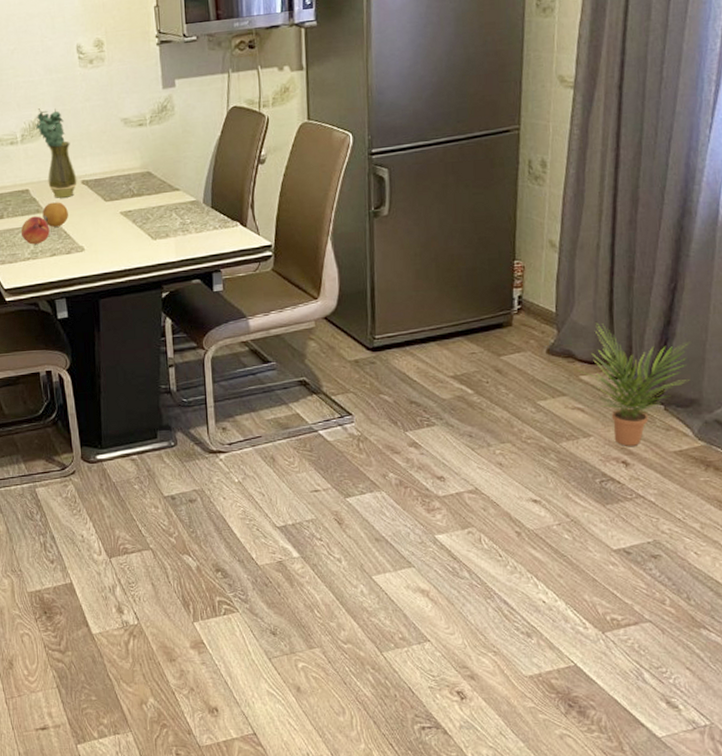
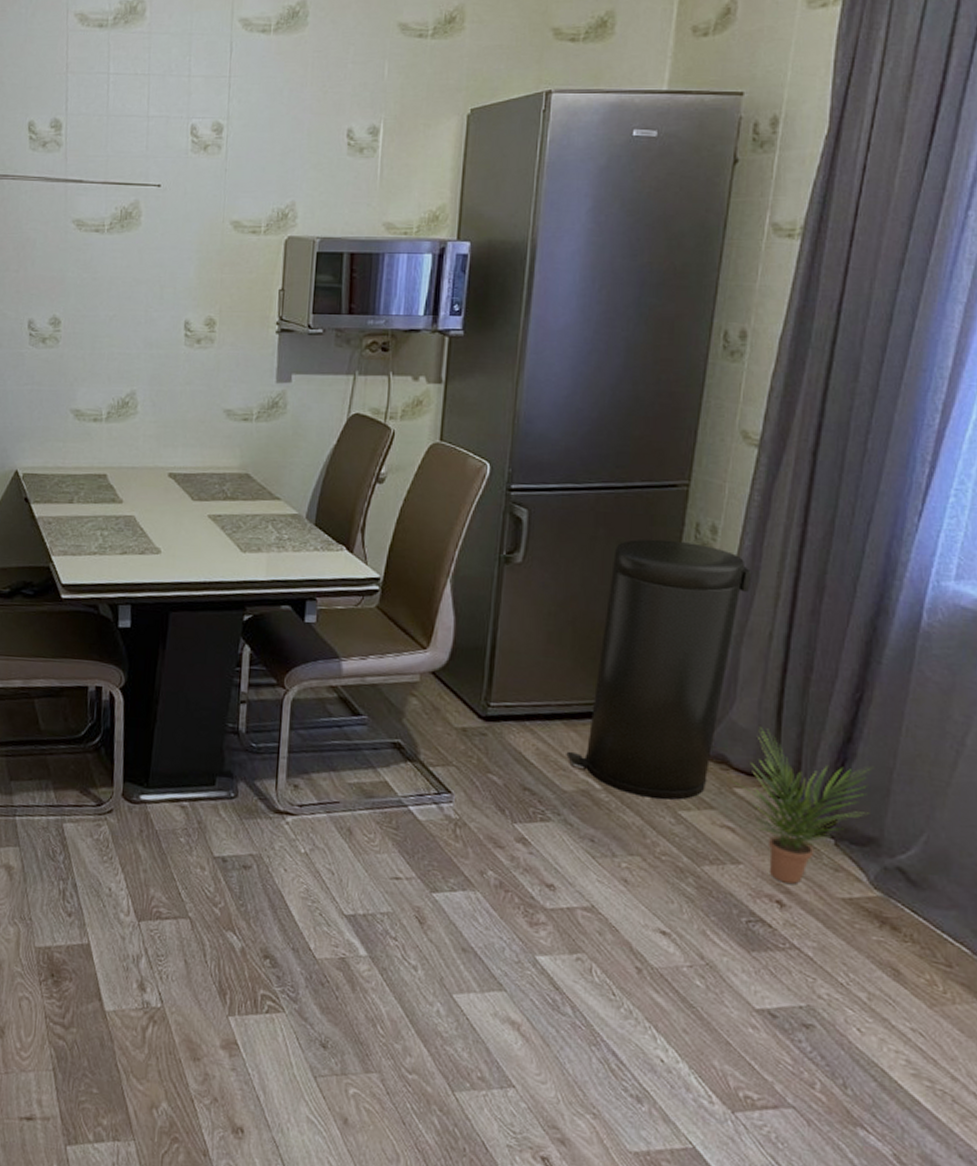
fruit: present [20,216,50,245] -> none [90,505,124,538]
vase: present [36,108,77,198] -> none [125,385,164,490]
fruit: present [42,202,68,227] -> none [118,493,148,522]
pedal bin: none [442,177,579,394] -> present [566,539,753,800]

